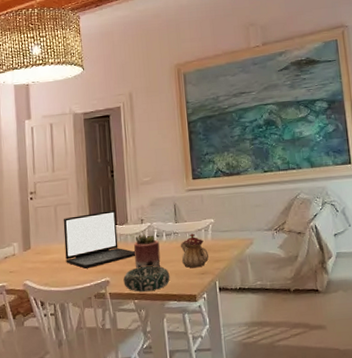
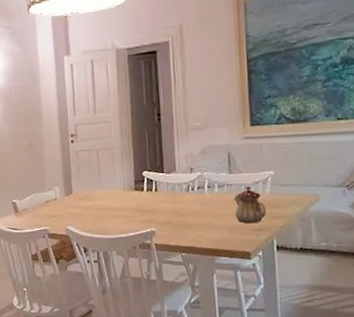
laptop: present [63,210,135,269] -> none [105,157,183,217]
decorative bowl: present [123,266,170,292] -> none [170,219,222,245]
succulent planter: present [133,234,161,269] -> none [181,184,212,221]

